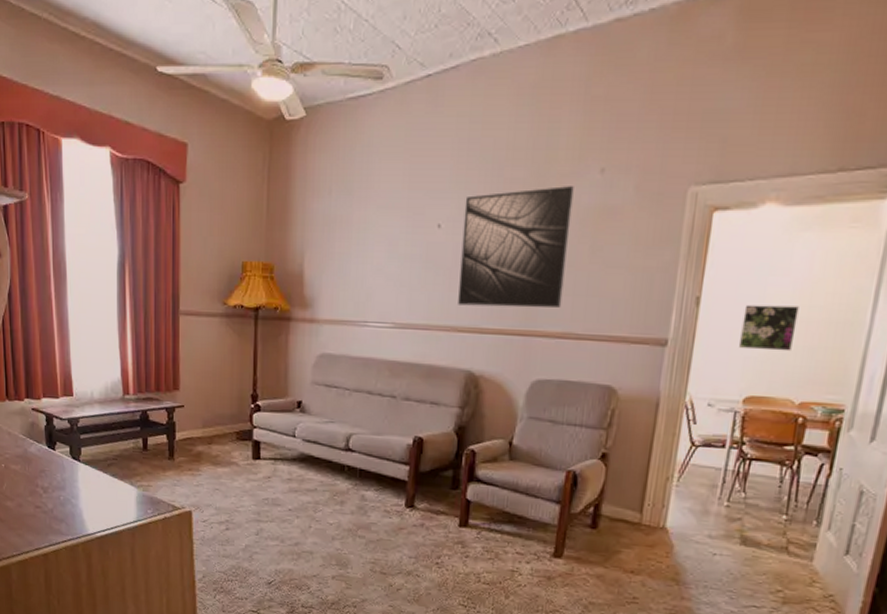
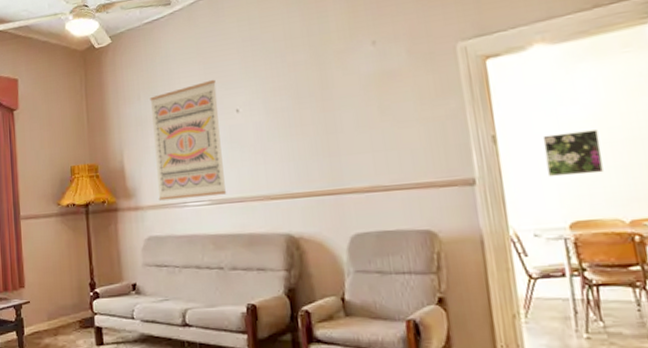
wall art: none [337,183,420,319] -> present [149,79,227,201]
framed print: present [458,186,574,308] -> none [256,60,364,176]

